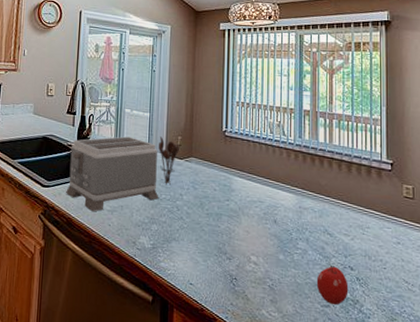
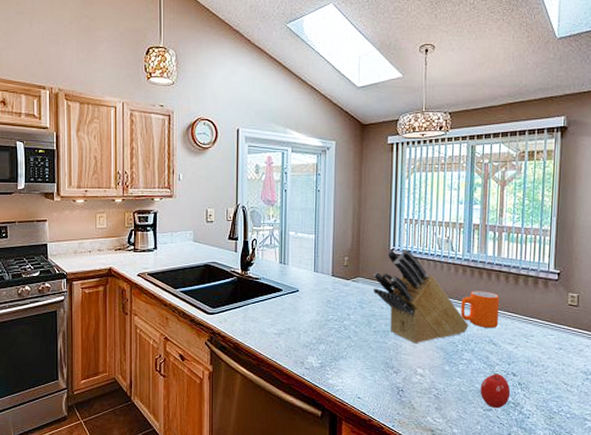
toaster: present [66,136,159,212] -> none [231,260,326,336]
utensil holder: present [159,136,179,185] -> none [325,258,346,305]
knife block: none [206,132,303,230] -> present [373,249,469,344]
mug: none [294,177,333,217] -> present [461,291,500,328]

